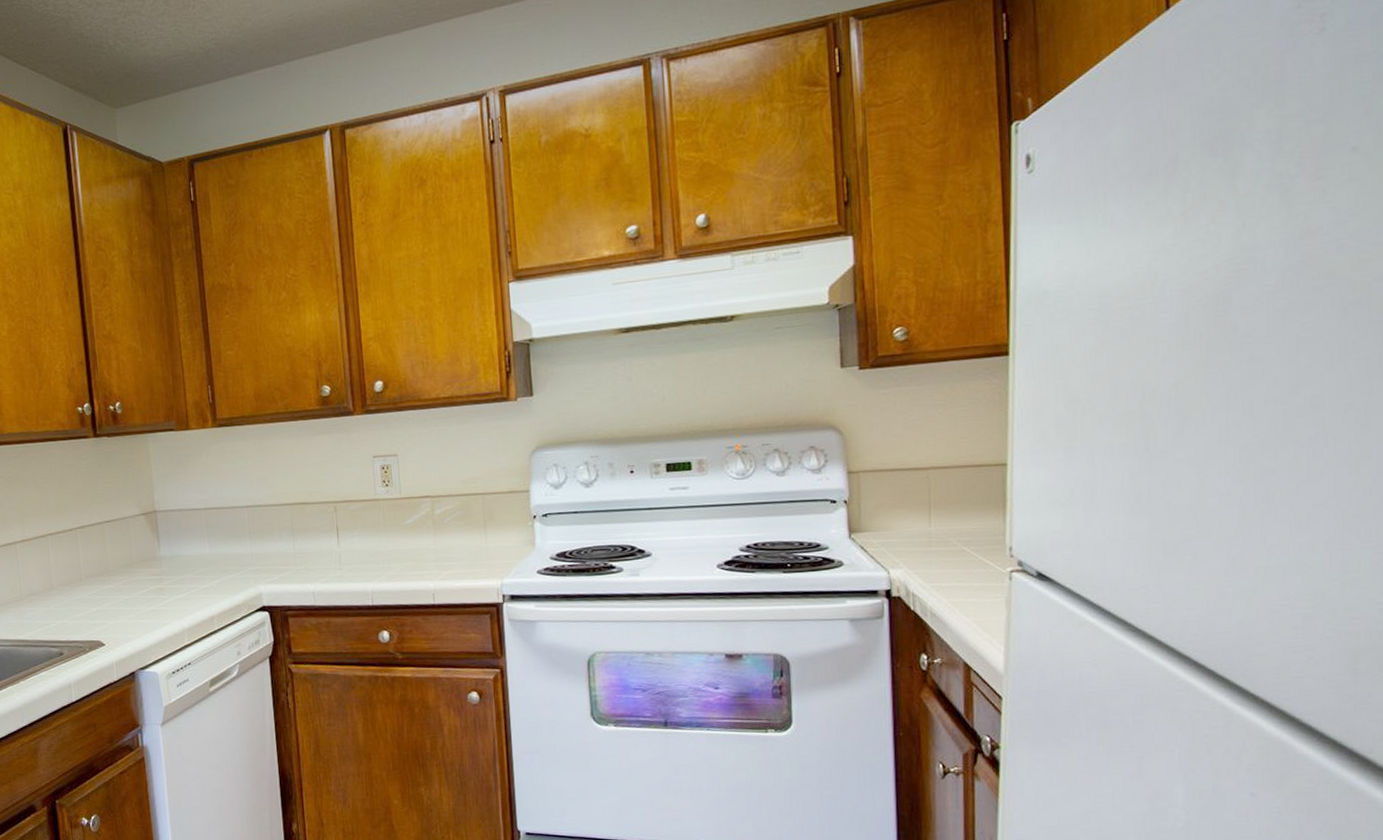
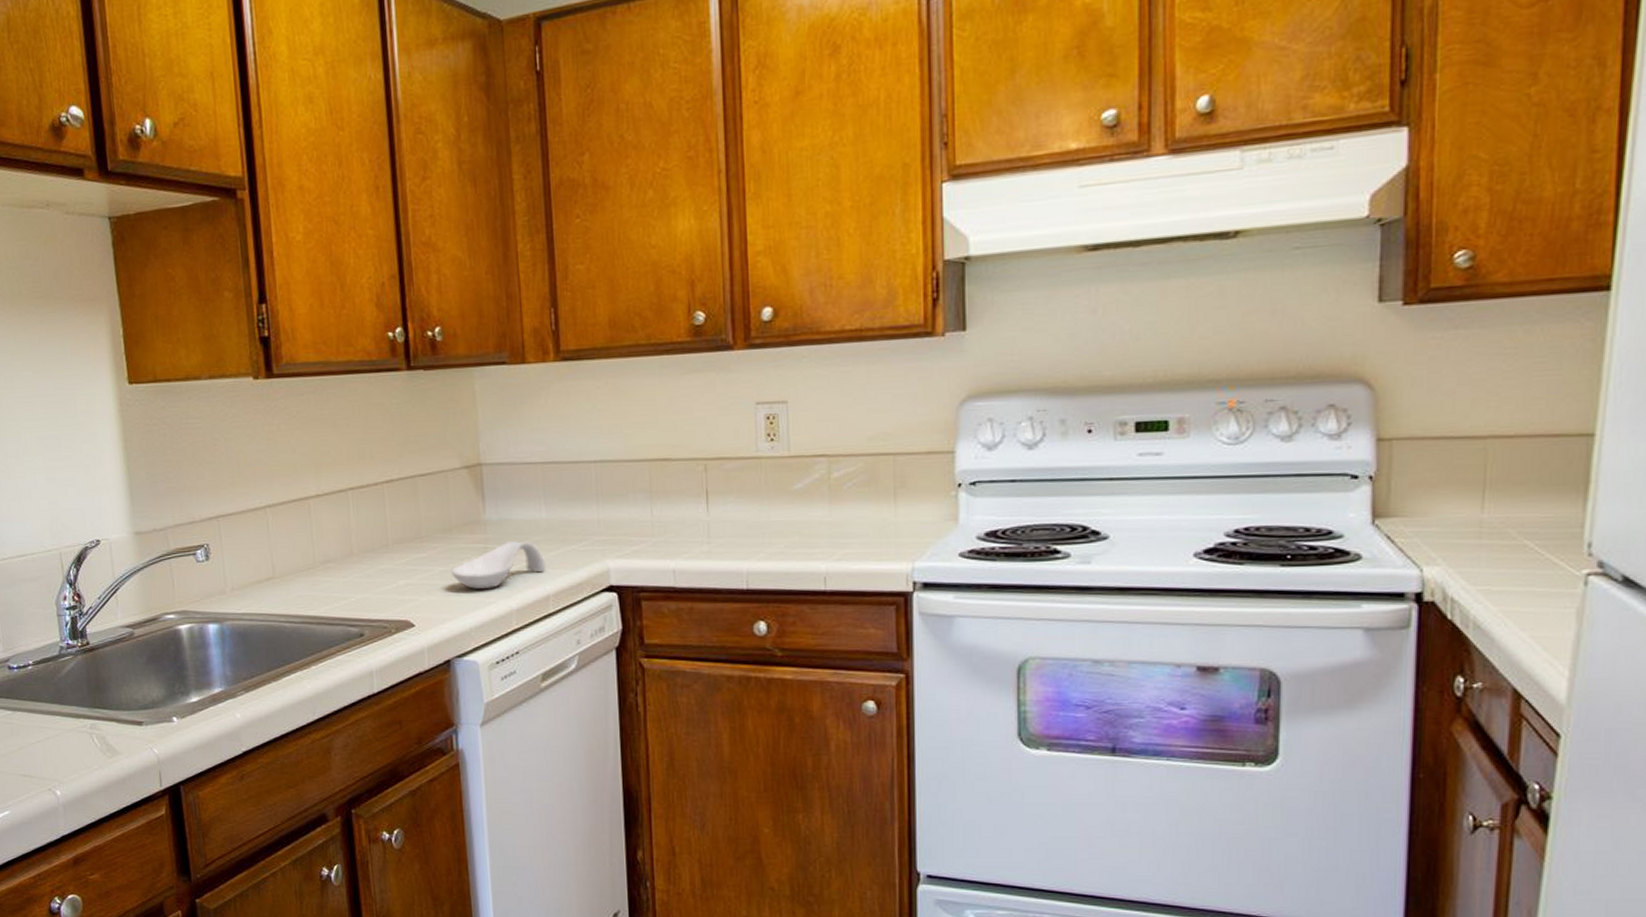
spoon rest: none [134,573,212,613] -> present [451,541,547,589]

